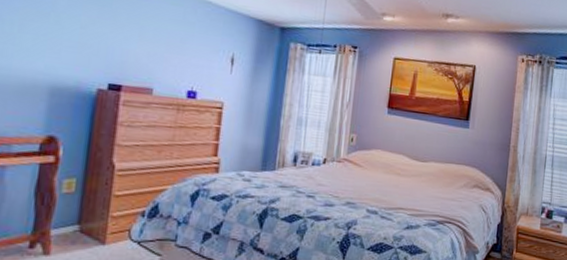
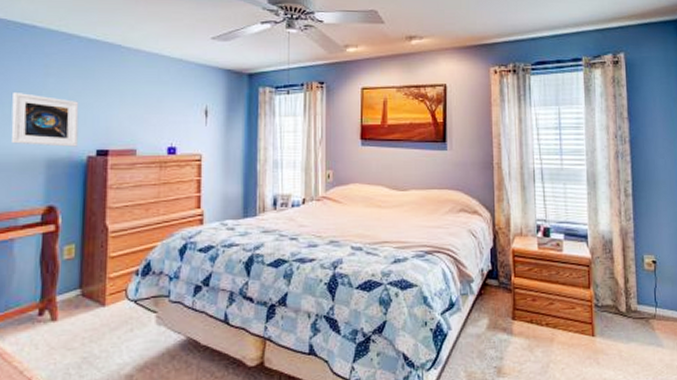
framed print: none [10,10,93,78] -> present [11,93,79,147]

